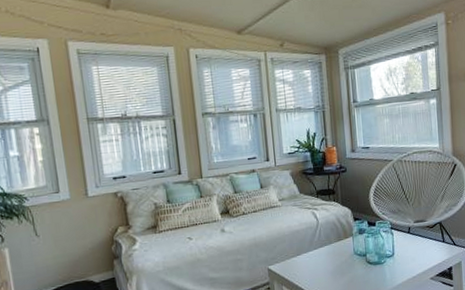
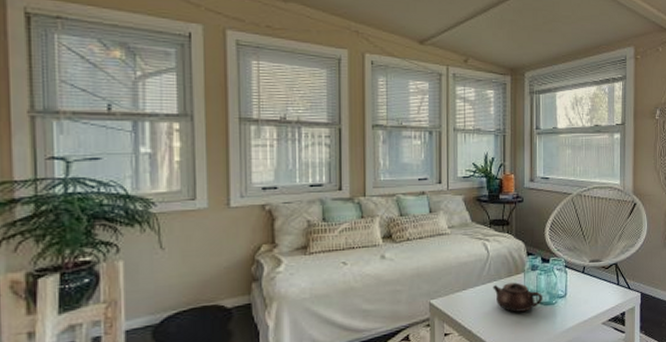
teapot: none [324,245,372,273] -> present [493,282,542,312]

